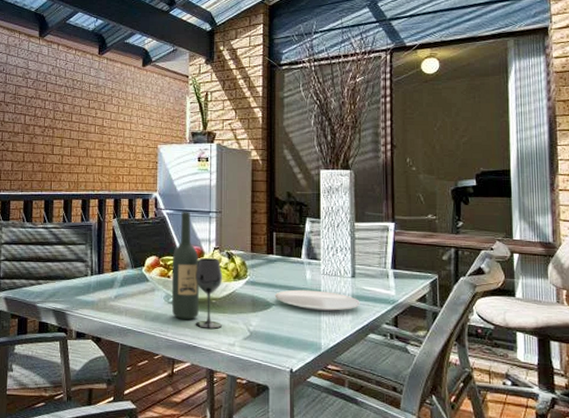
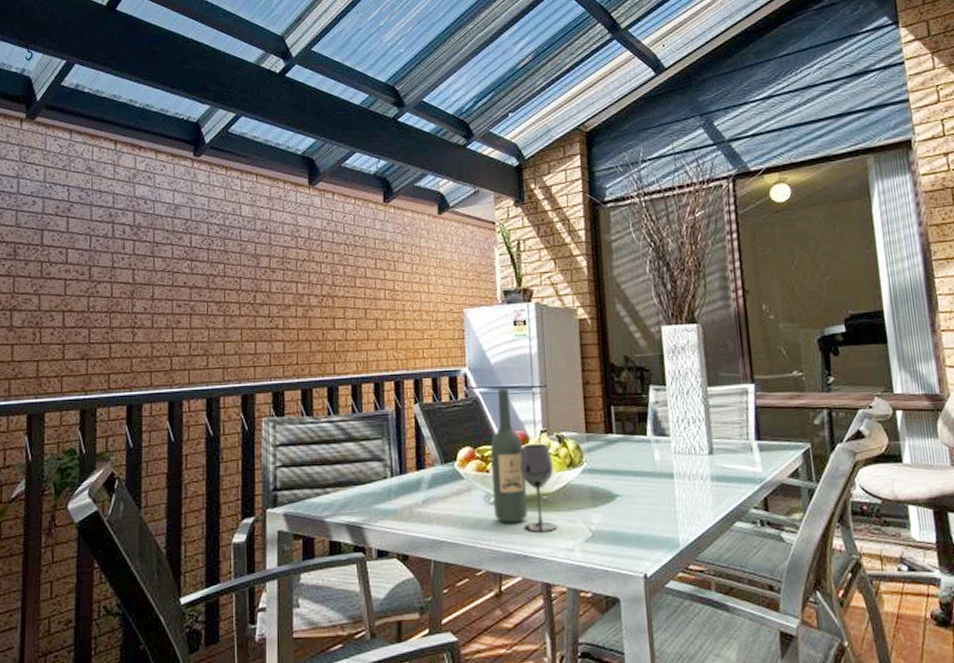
plate: present [274,289,361,311] -> none [618,473,723,499]

